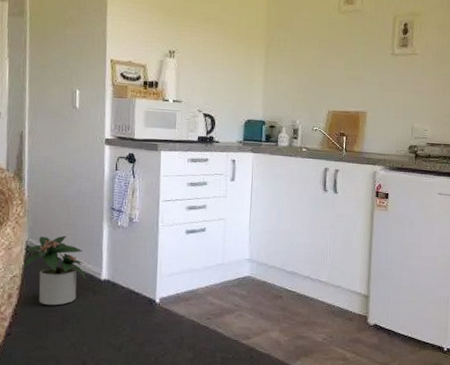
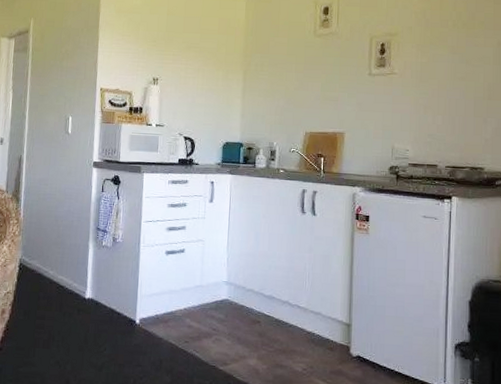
potted plant: present [23,235,86,306] -> none [16,254,72,323]

